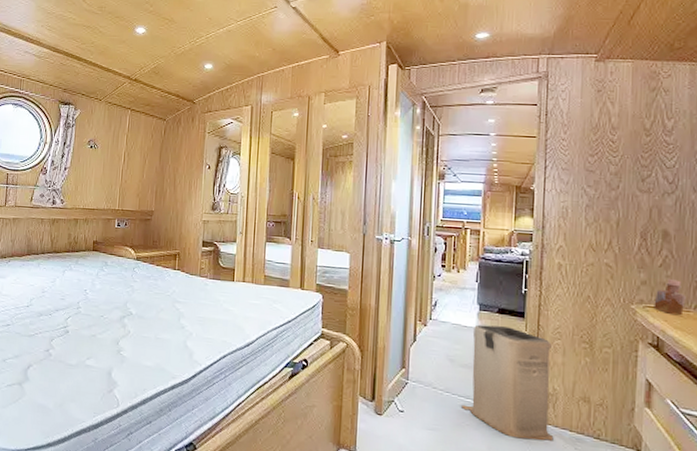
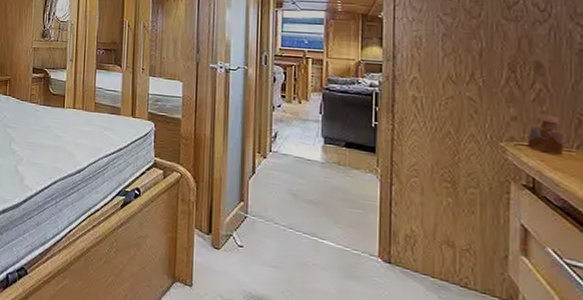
laundry basket: present [461,324,554,441] -> none [307,158,413,287]

